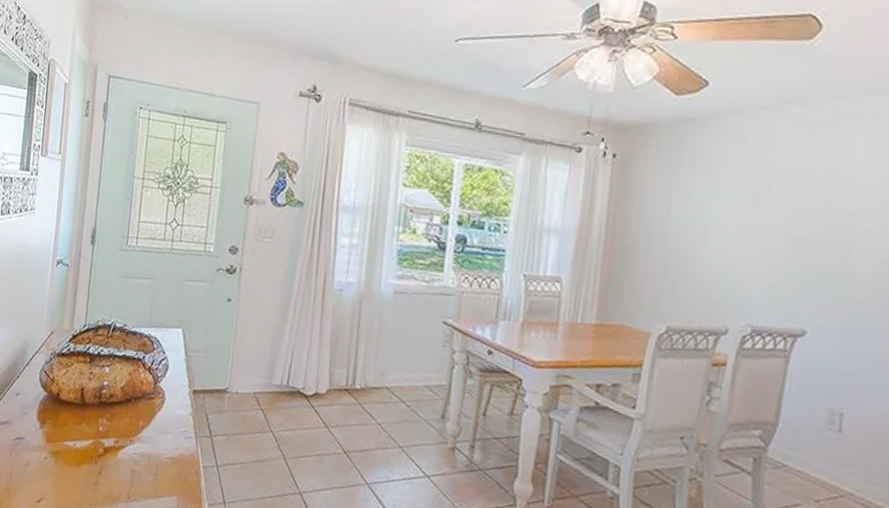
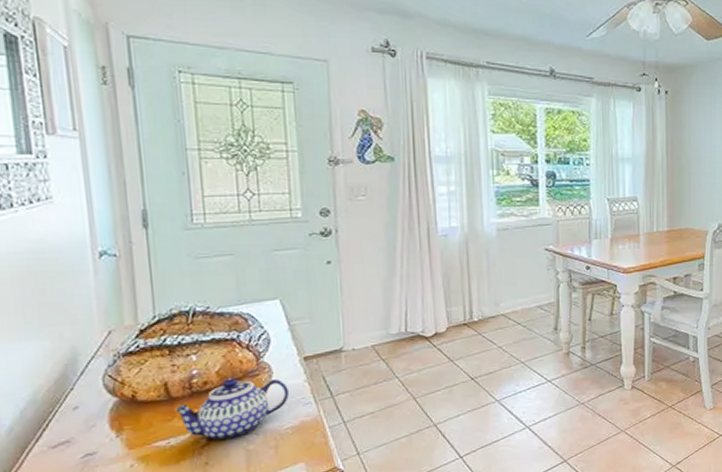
teapot: none [84,396,176,455] -> present [174,378,290,440]

